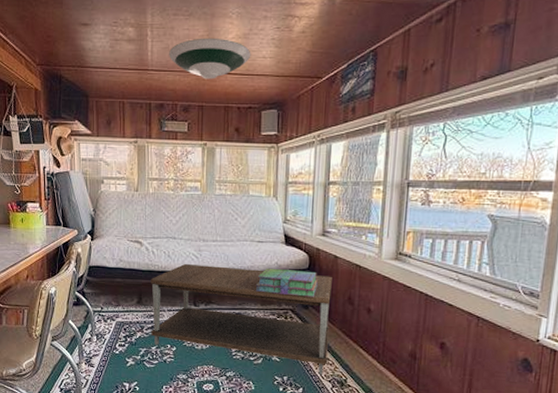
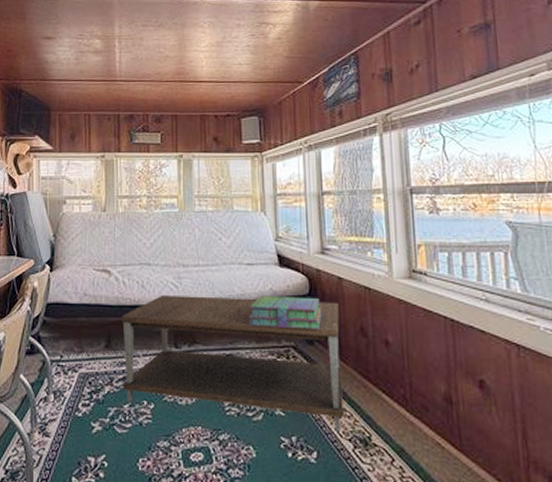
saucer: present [169,37,251,80] -> none [138,46,226,88]

